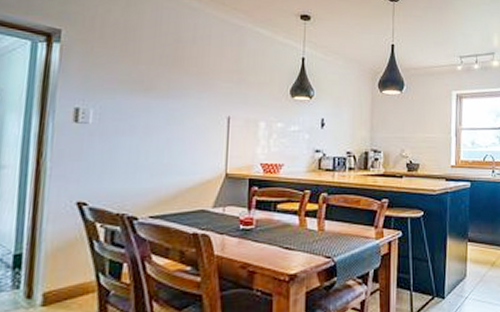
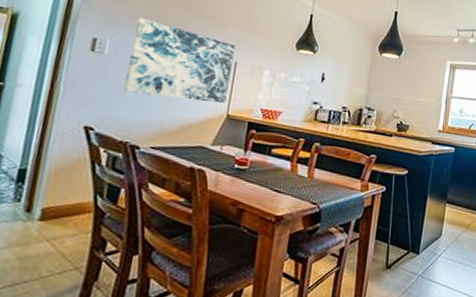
wall art: none [114,81,226,163] -> present [123,17,236,104]

